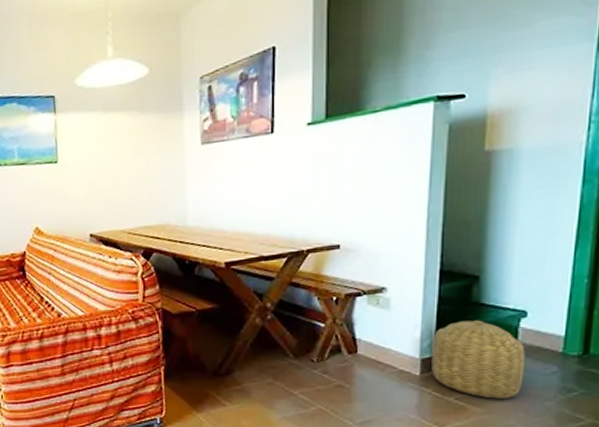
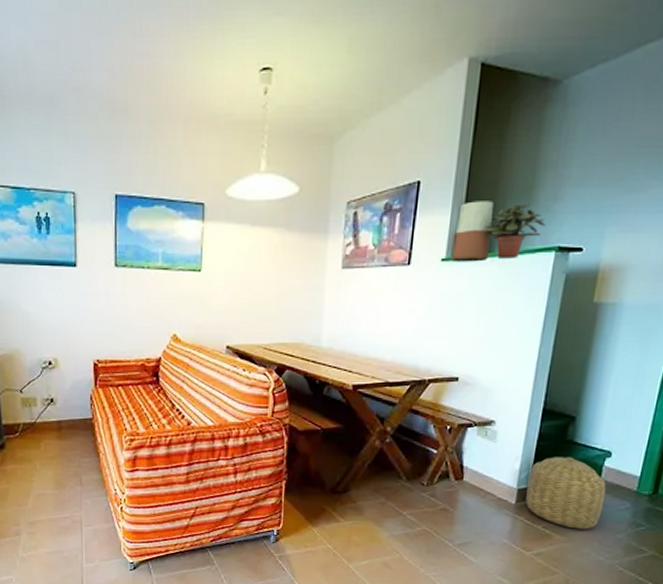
vase: none [317,57,358,125] -> present [451,201,494,262]
potted plant: none [350,53,420,116] -> present [483,202,546,259]

